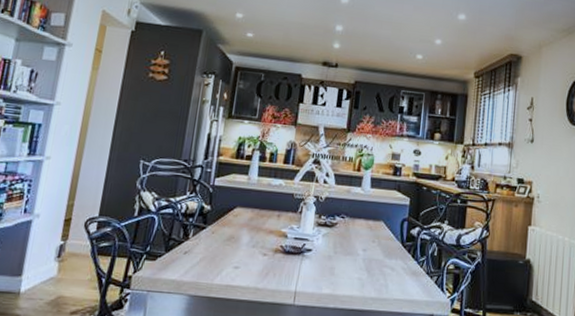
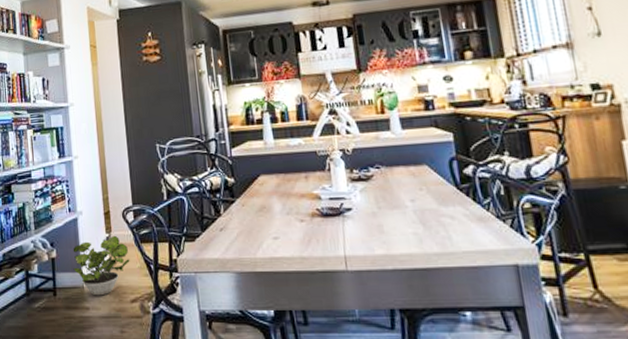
potted plant: none [12,243,82,304] -> present [73,235,130,296]

